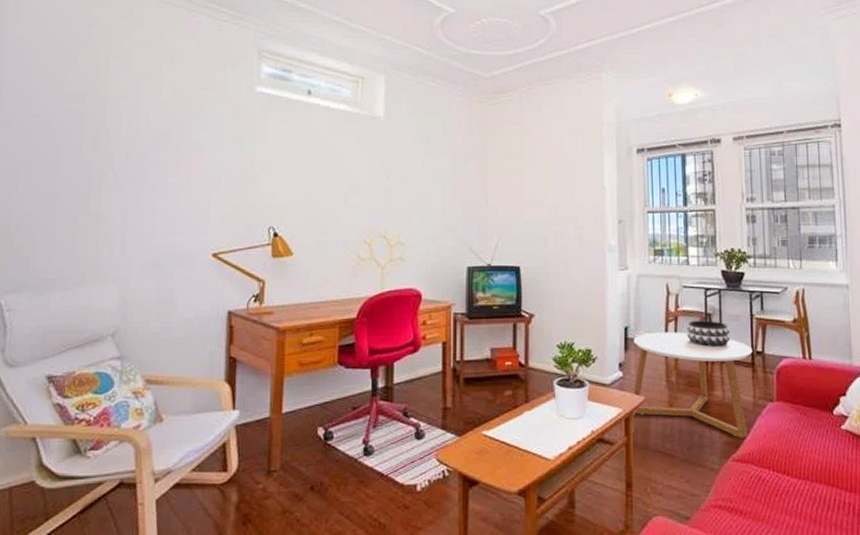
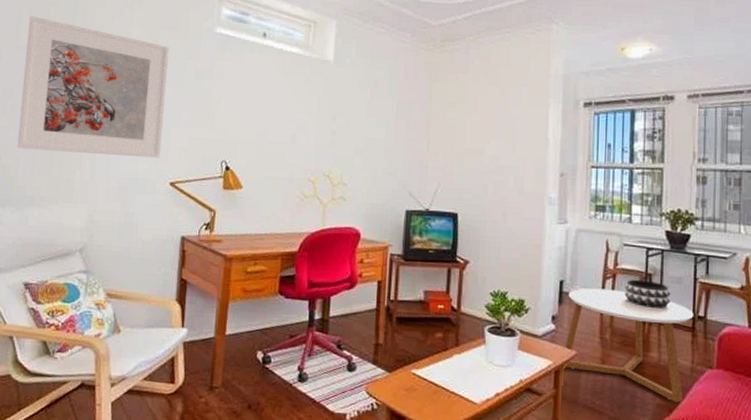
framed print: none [32,80,205,229] -> present [17,16,169,159]

